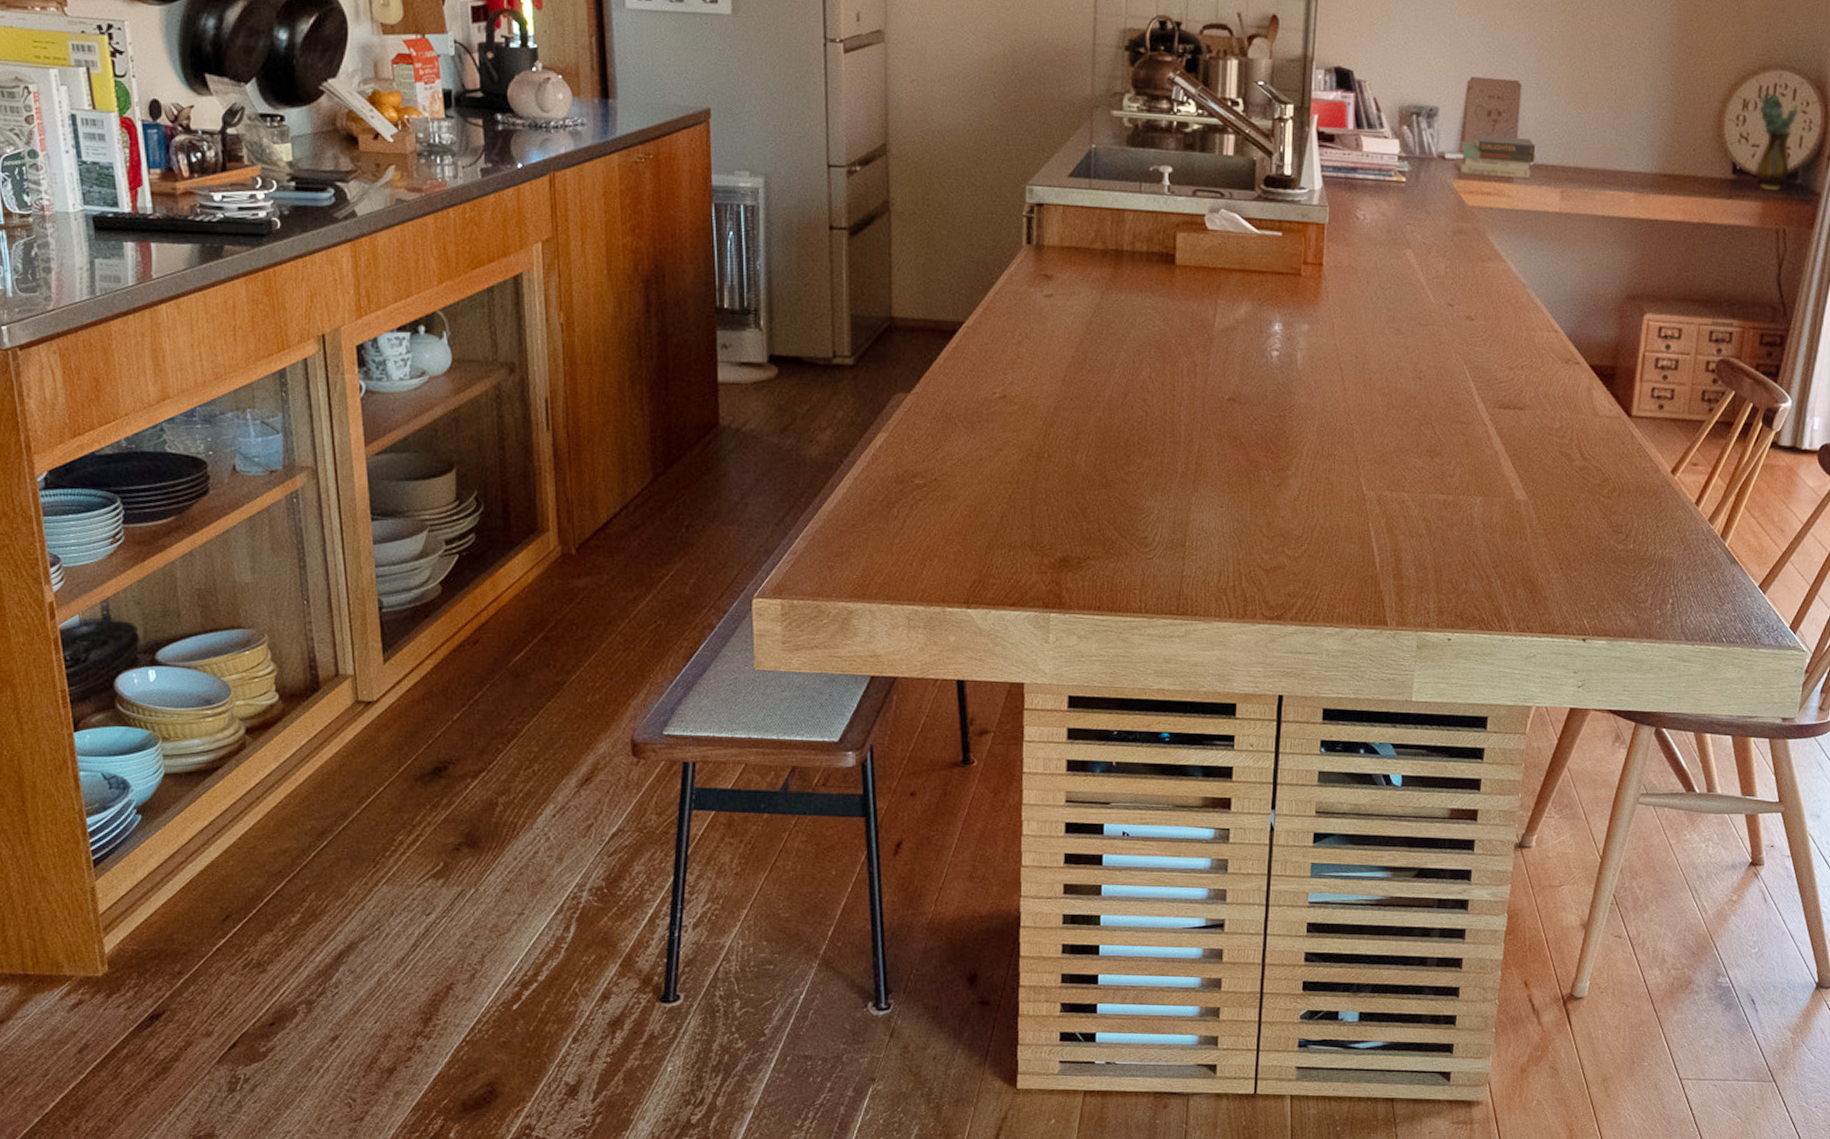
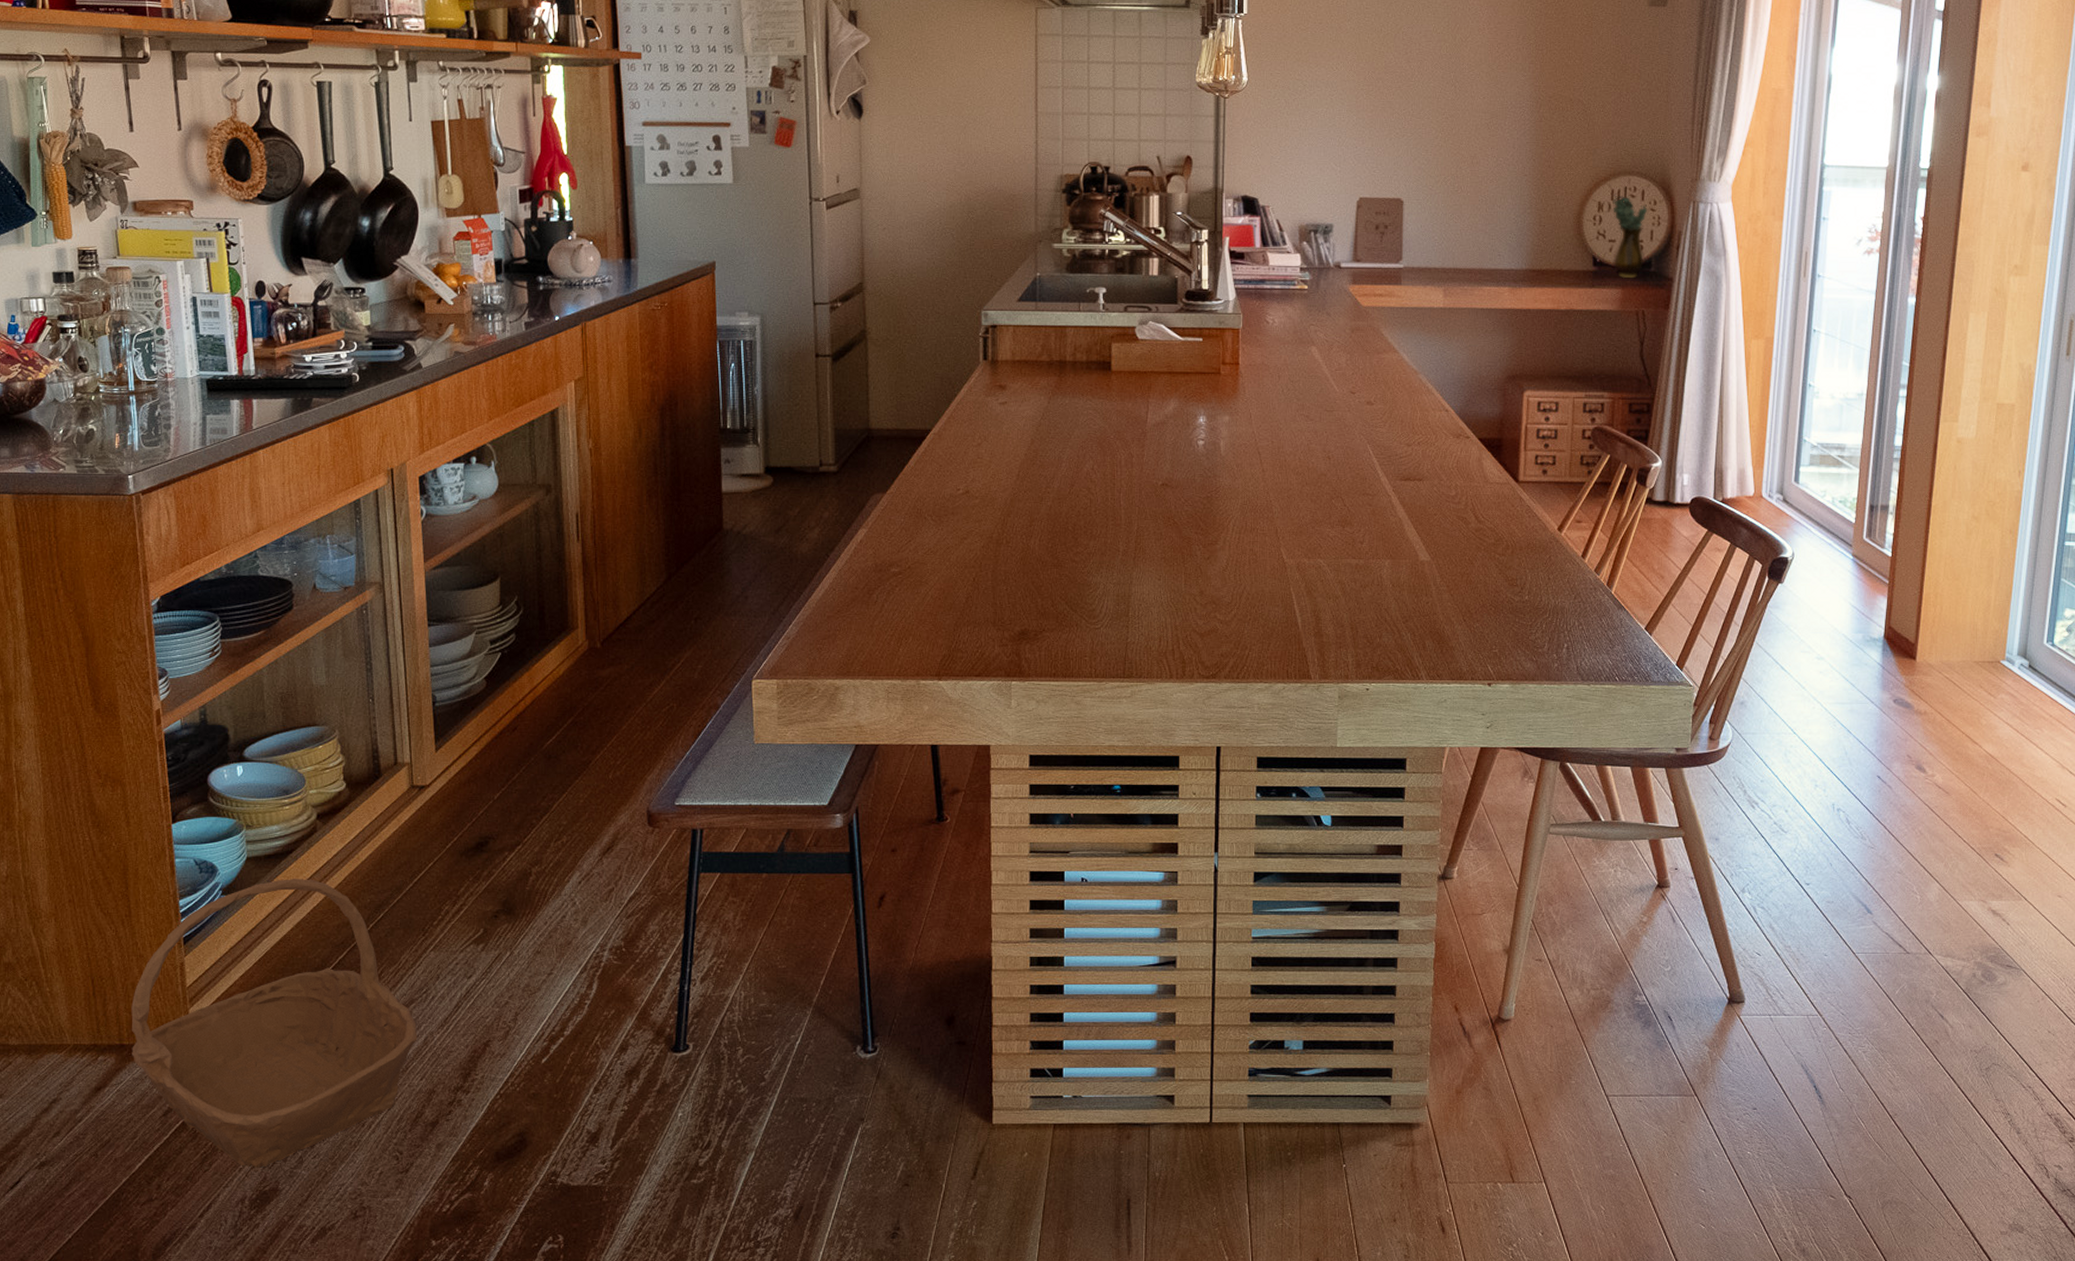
basket: none [35,799,370,1111] -> present [131,879,418,1168]
books: present [1454,134,1536,179] -> none [1349,245,1419,281]

